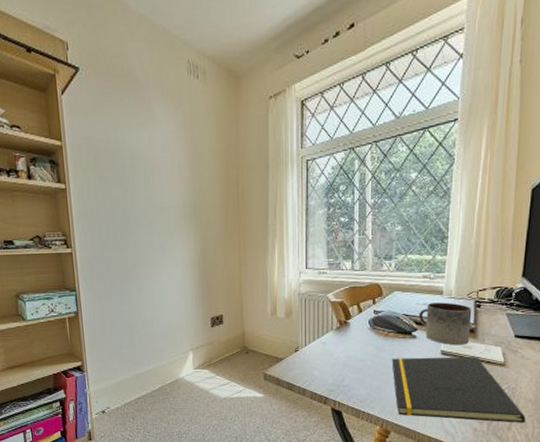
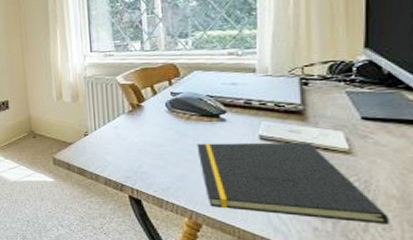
mug: present [419,302,472,345] -> none [226,81,298,130]

